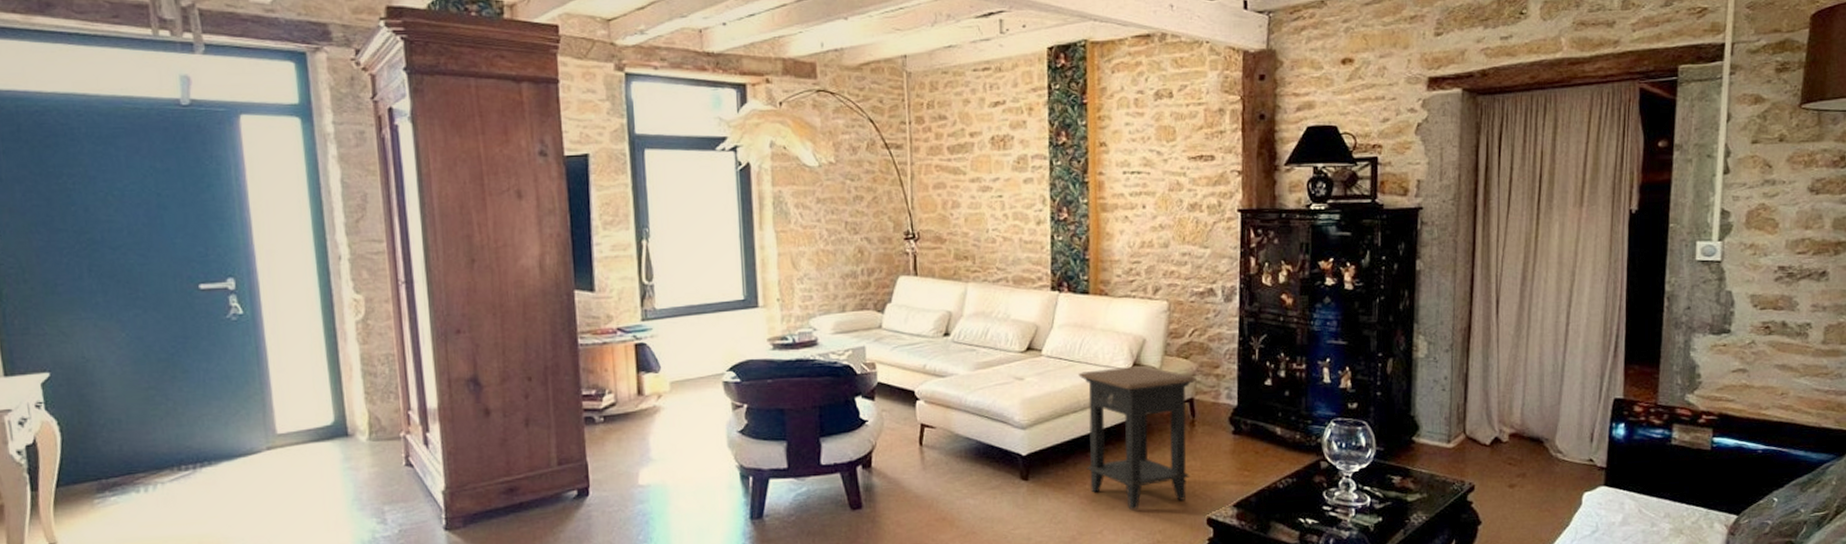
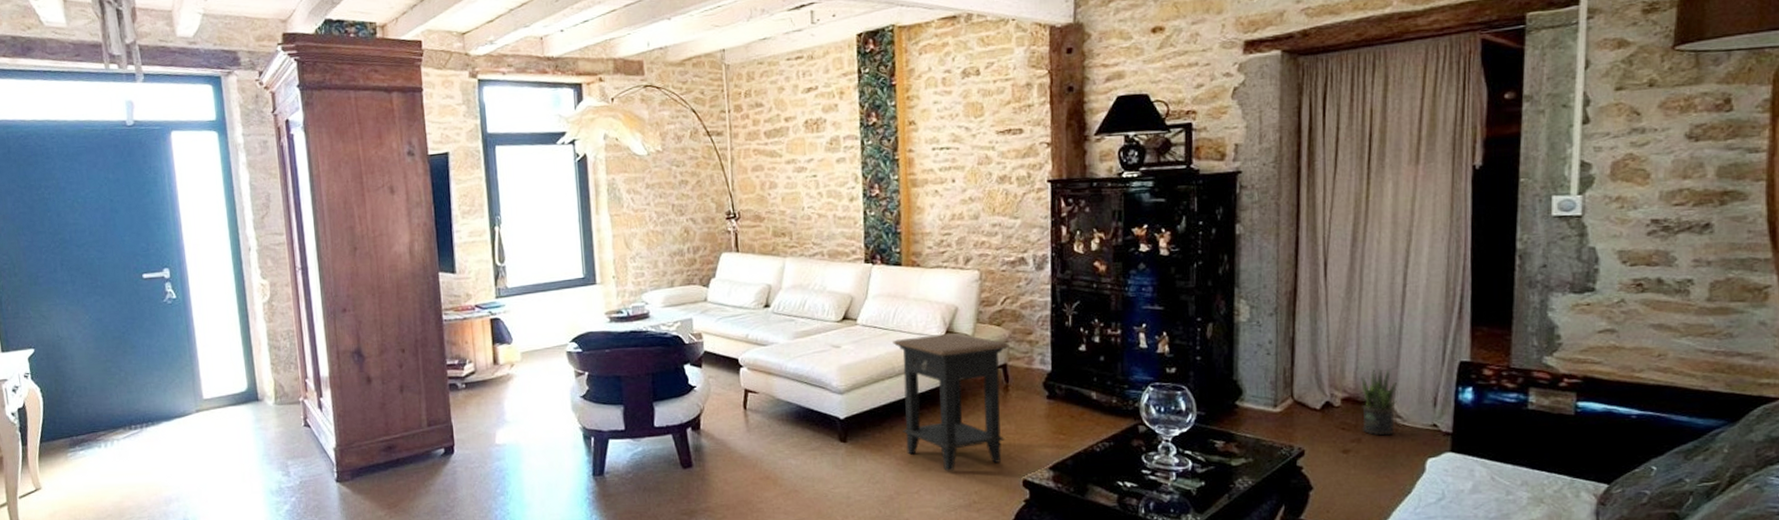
potted plant: none [1527,405,1559,471] -> present [1361,369,1397,436]

